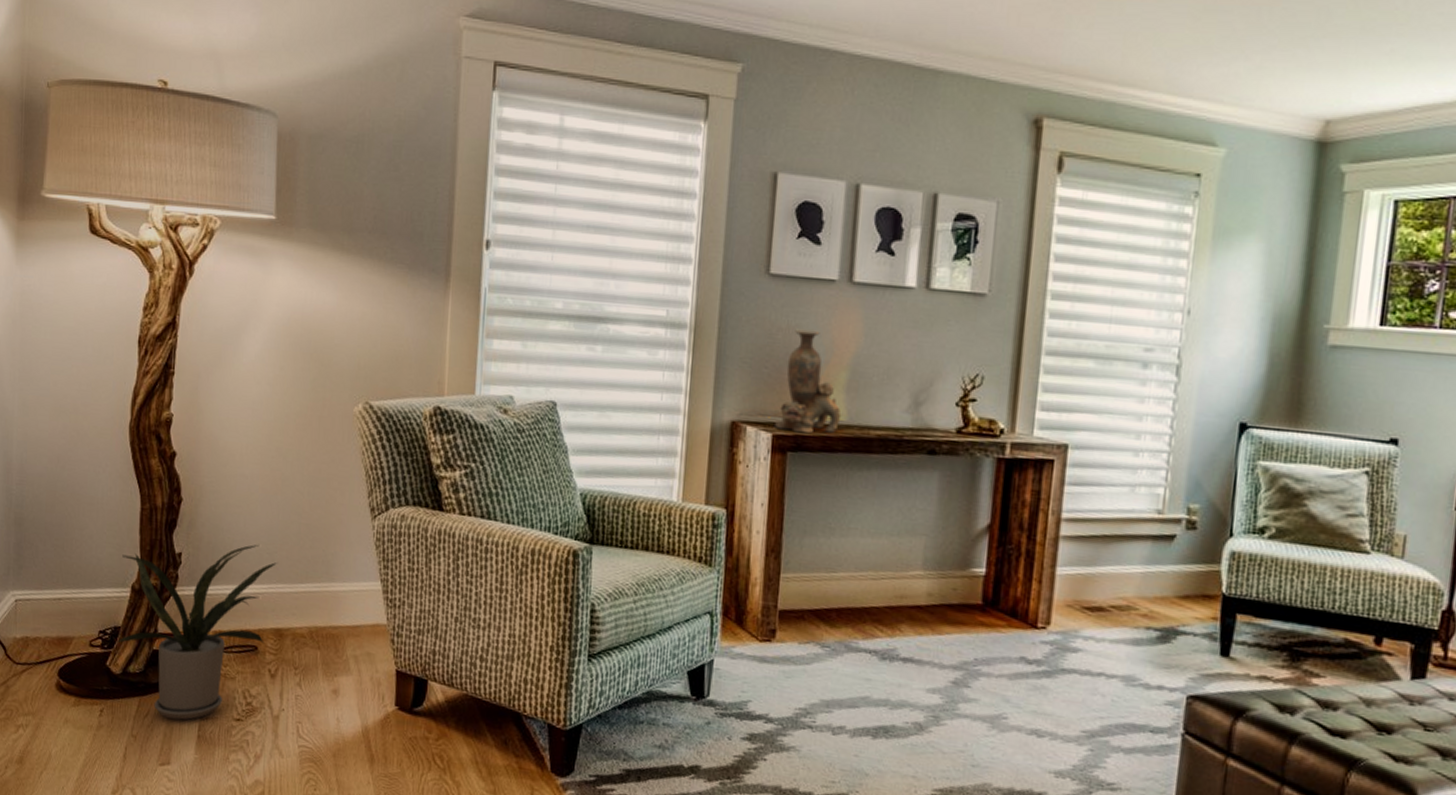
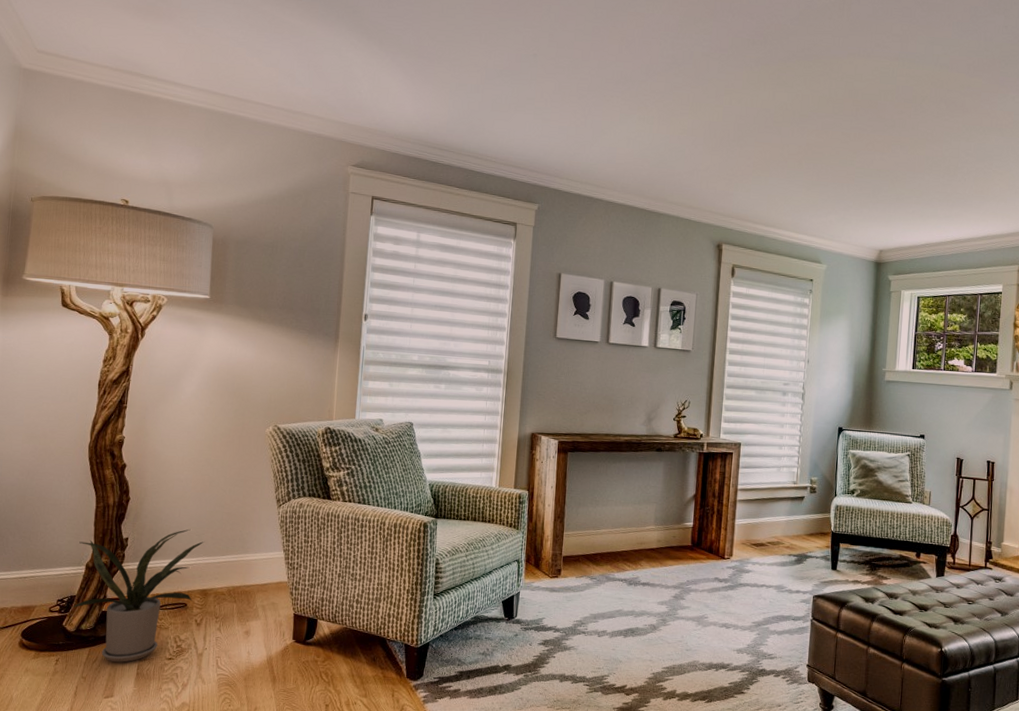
vase with dog figurine: present [773,328,842,434] -> none [559,372,603,440]

